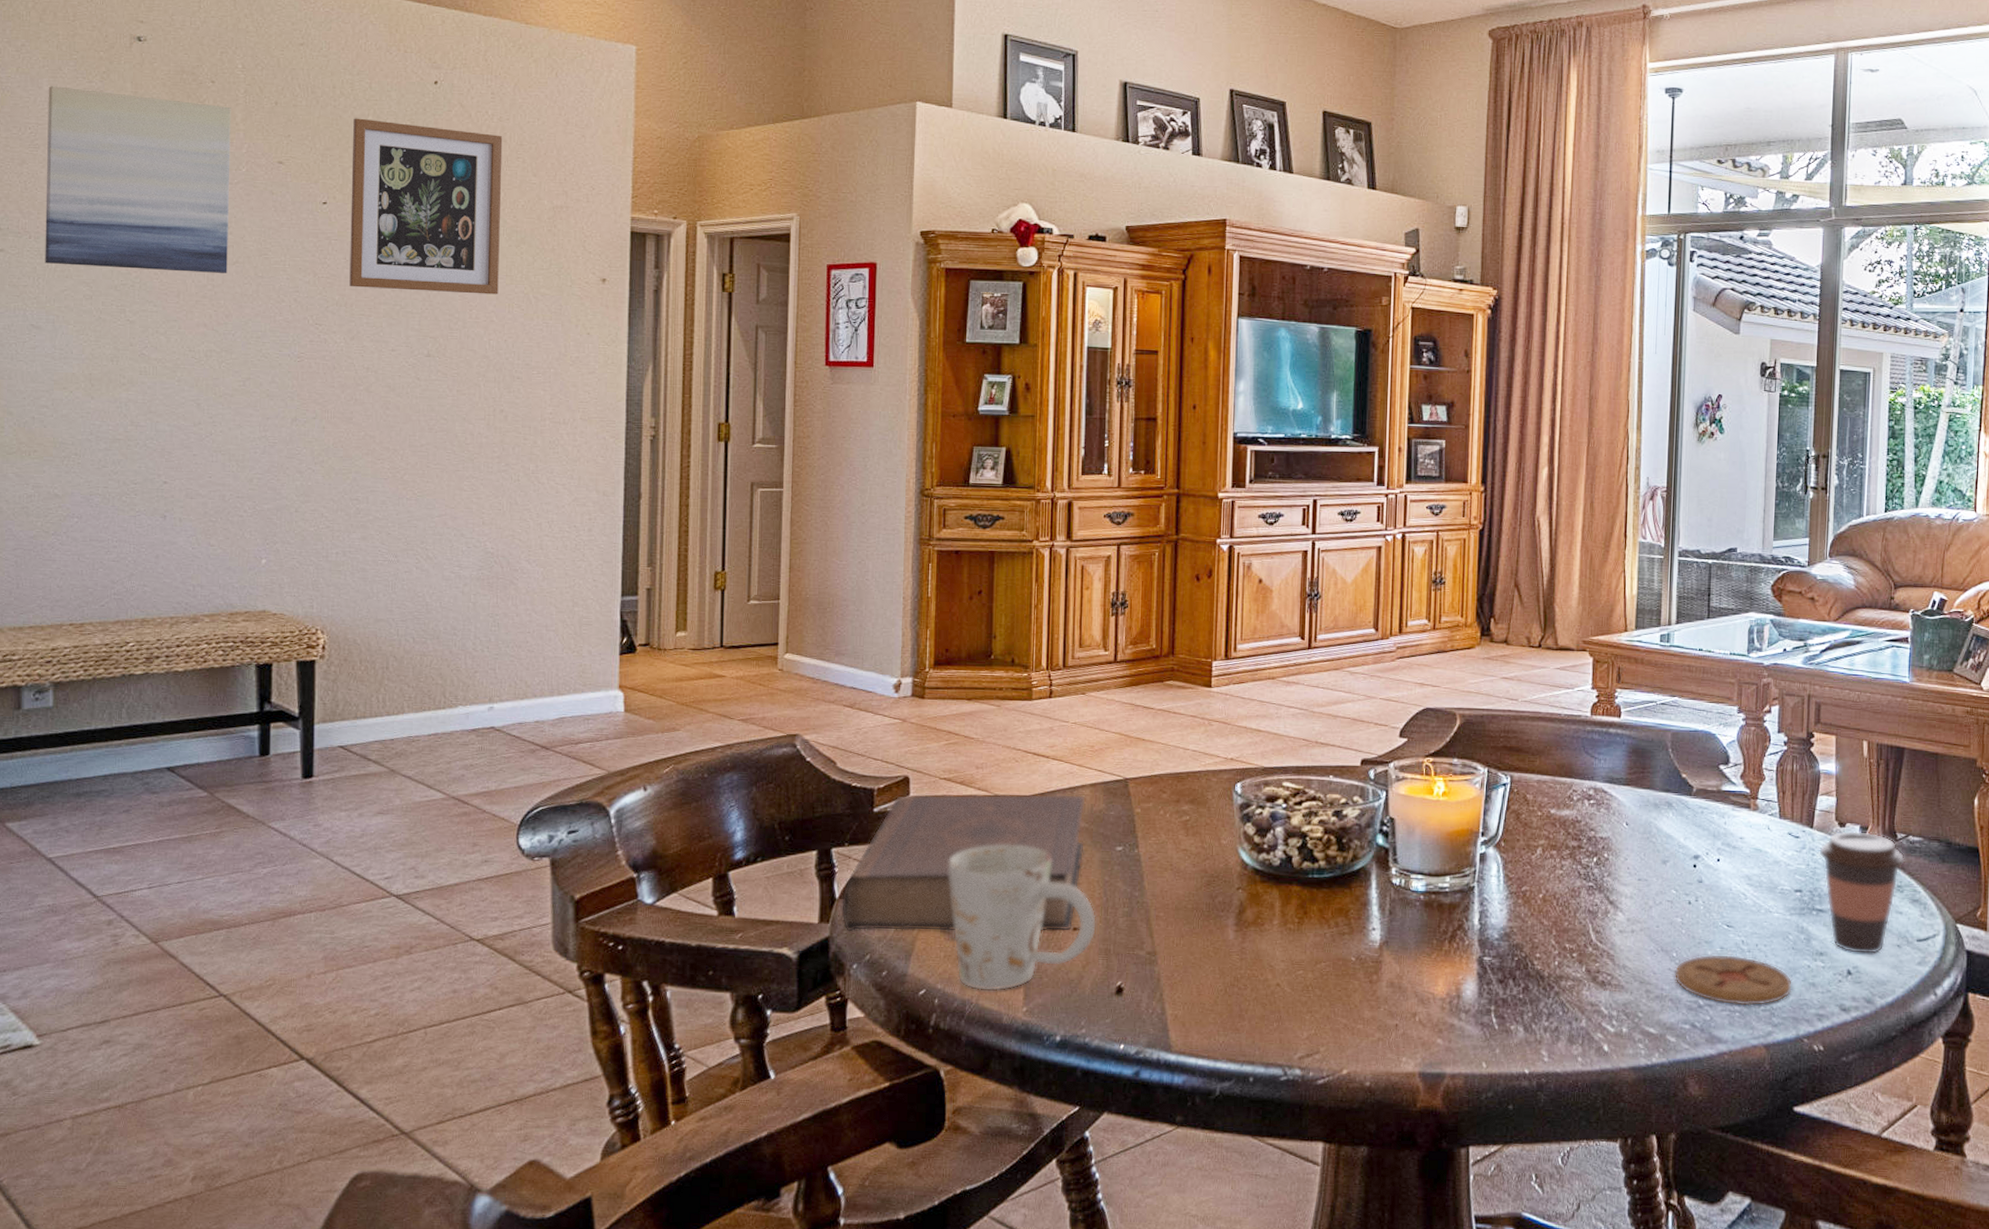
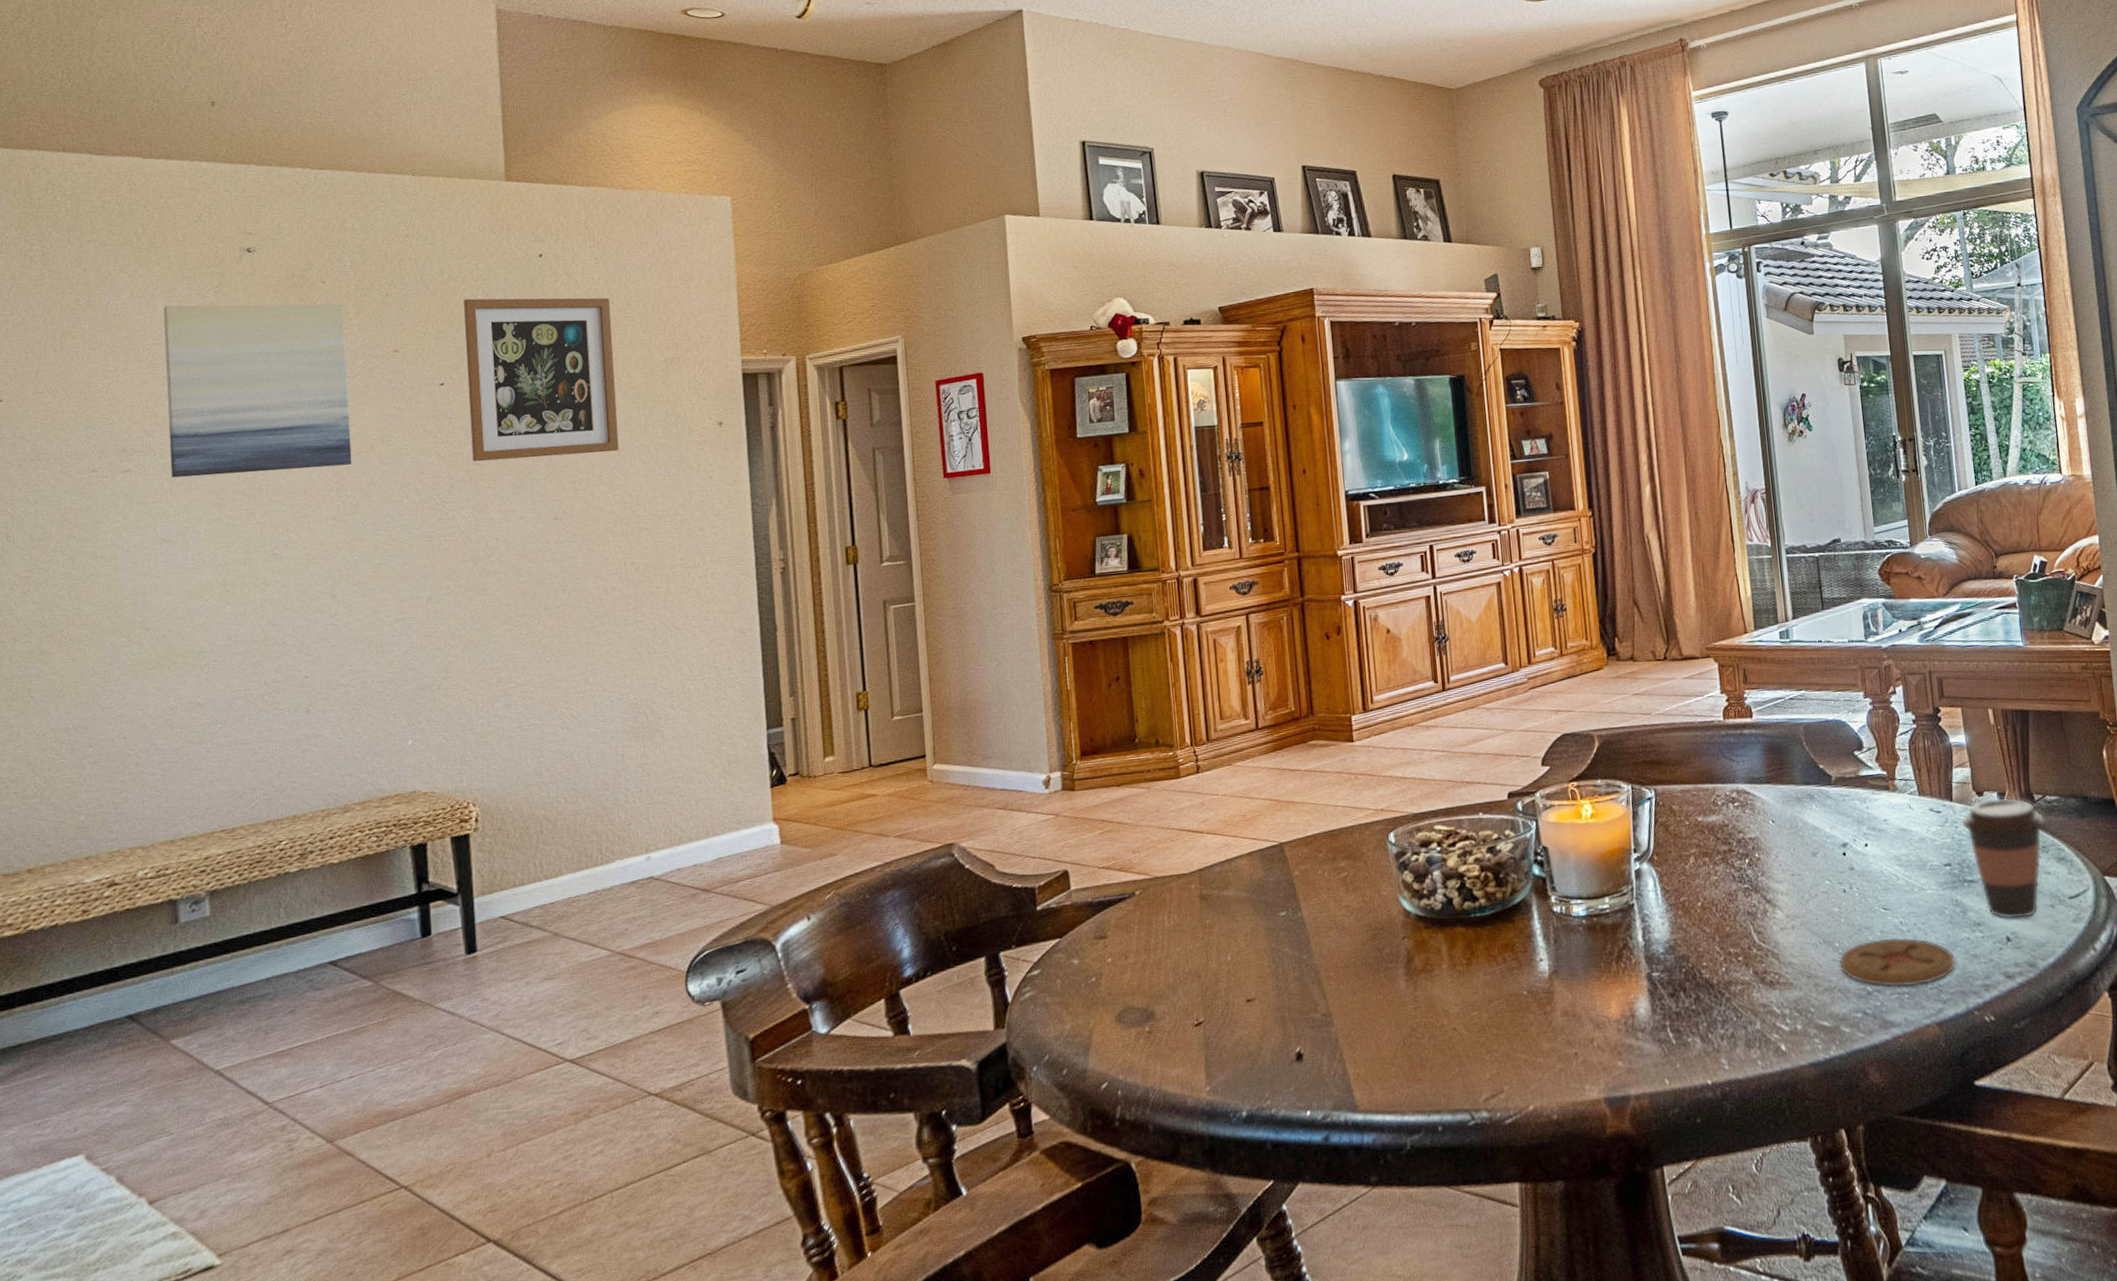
book: present [840,794,1086,932] -> none [1013,865,1249,1034]
mug: present [948,844,1097,992] -> none [1116,923,1270,1076]

